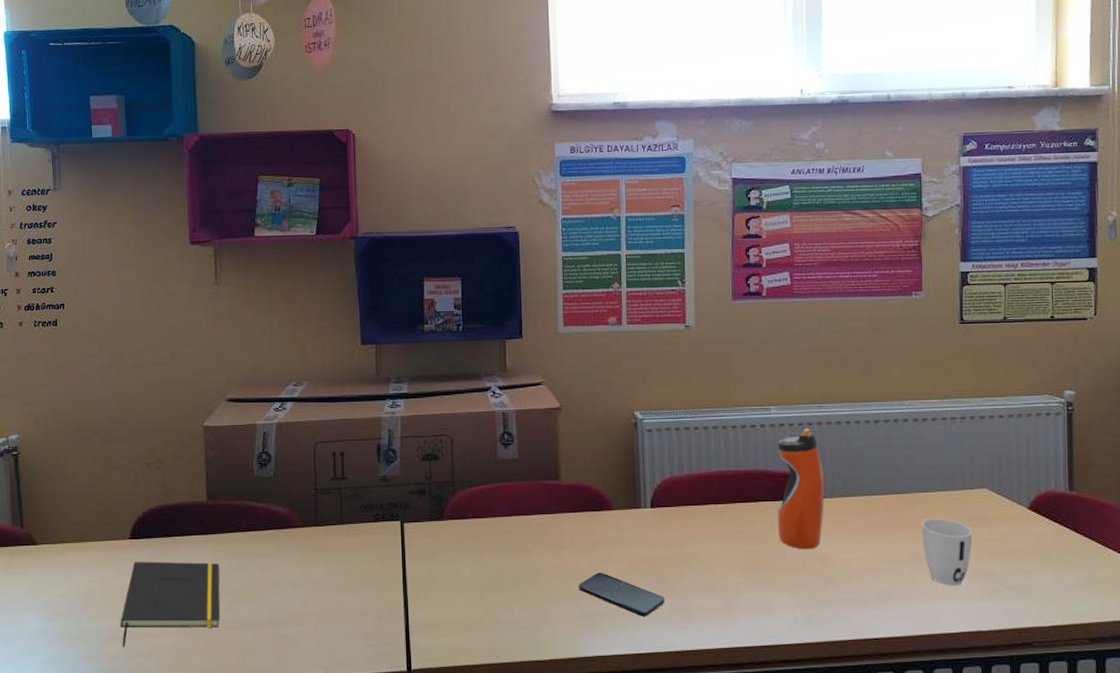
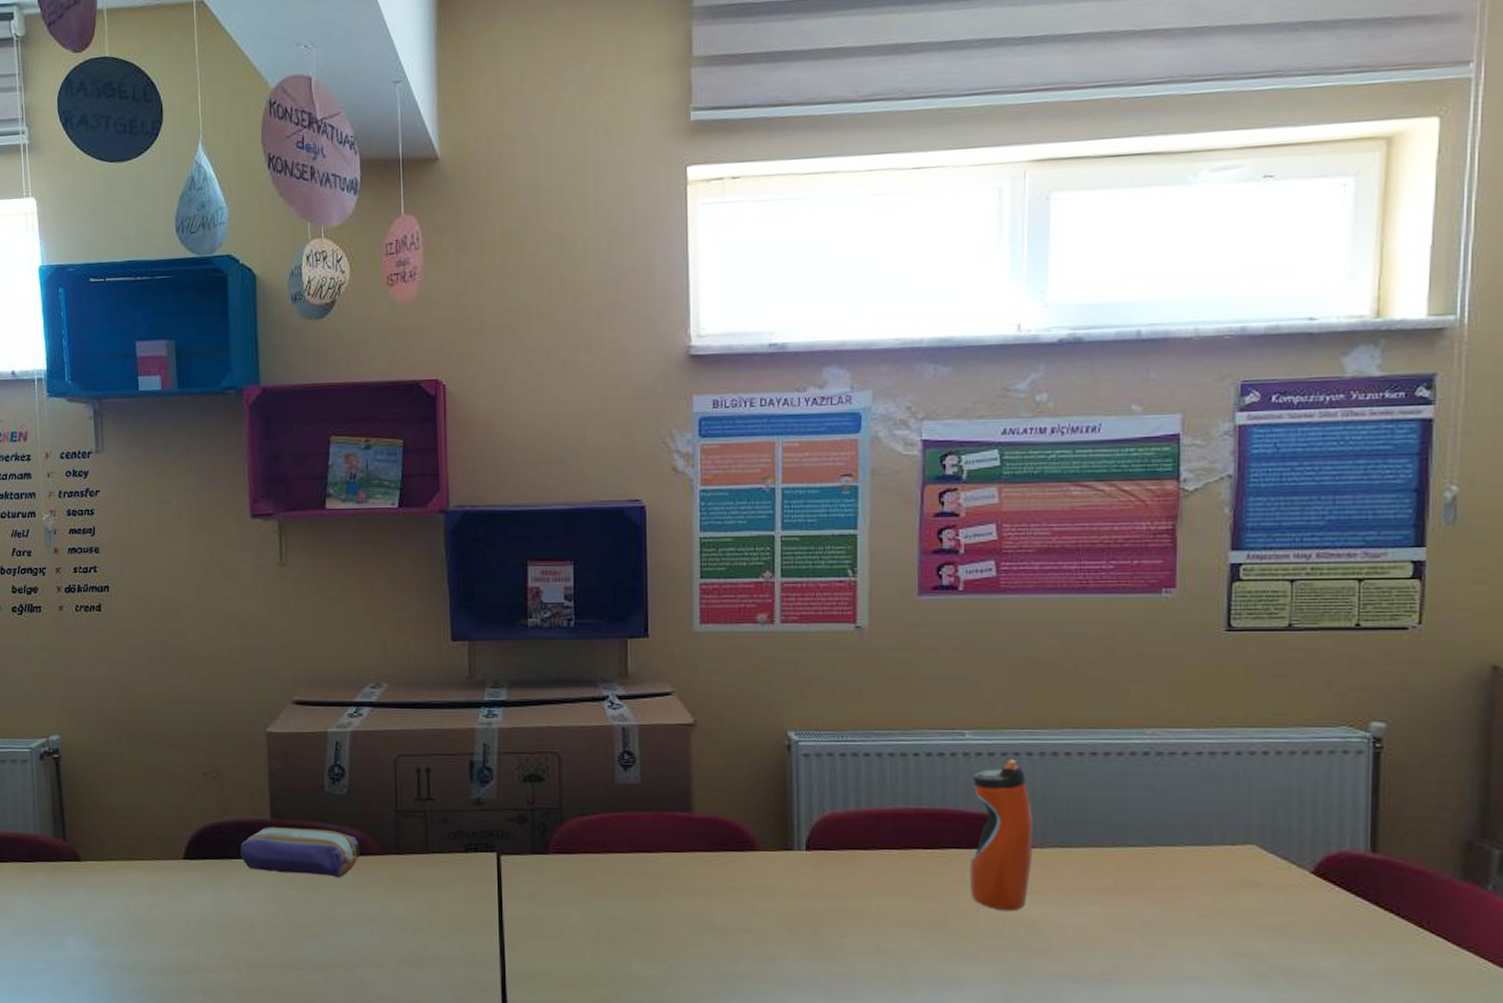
notepad: present [120,561,220,647] -> none [173,885,286,982]
pencil case: none [180,506,285,549] -> present [240,826,360,878]
smartphone: present [579,572,665,616] -> none [713,926,822,982]
cup: present [921,518,973,586] -> none [1163,880,1233,967]

